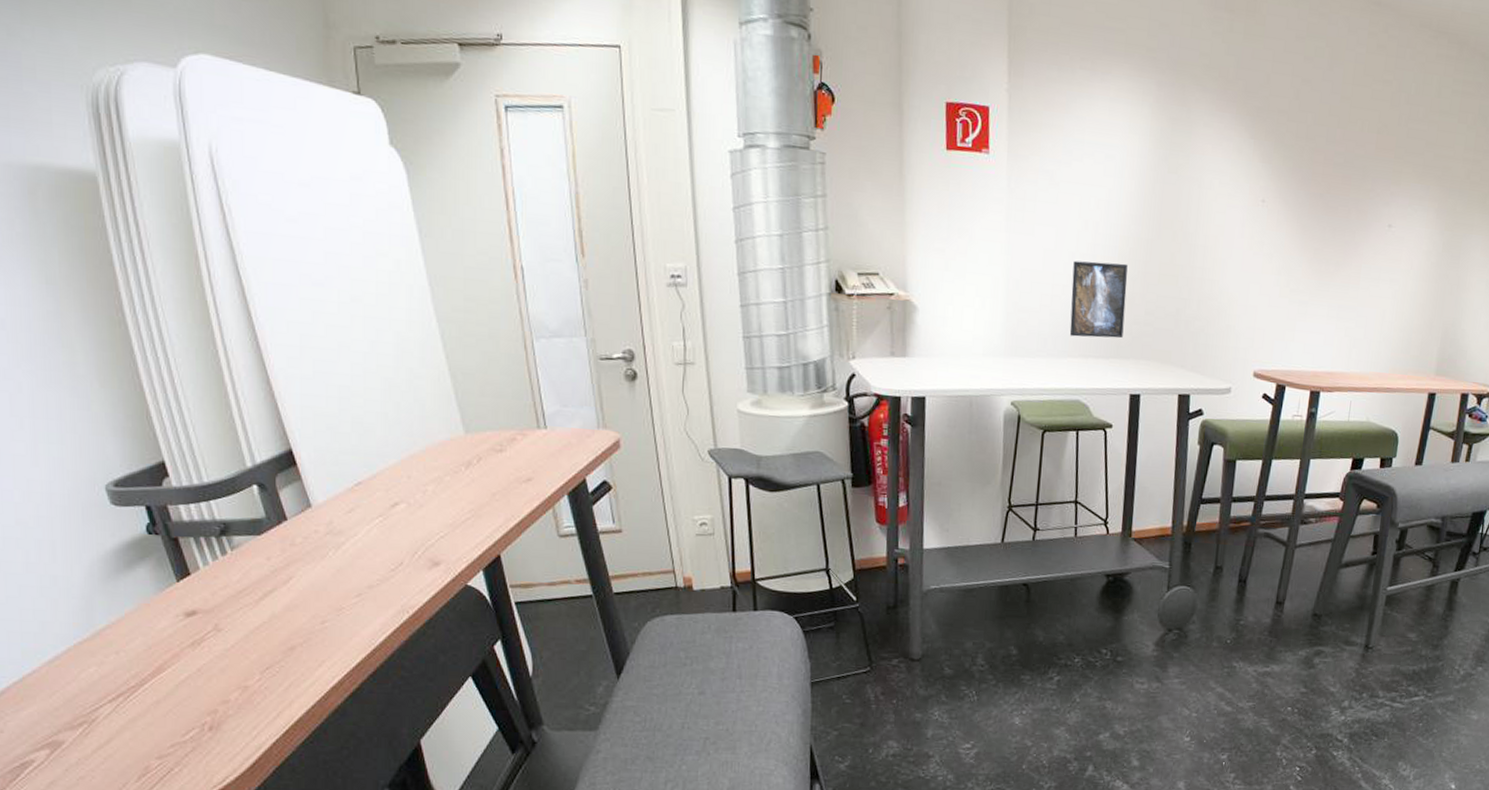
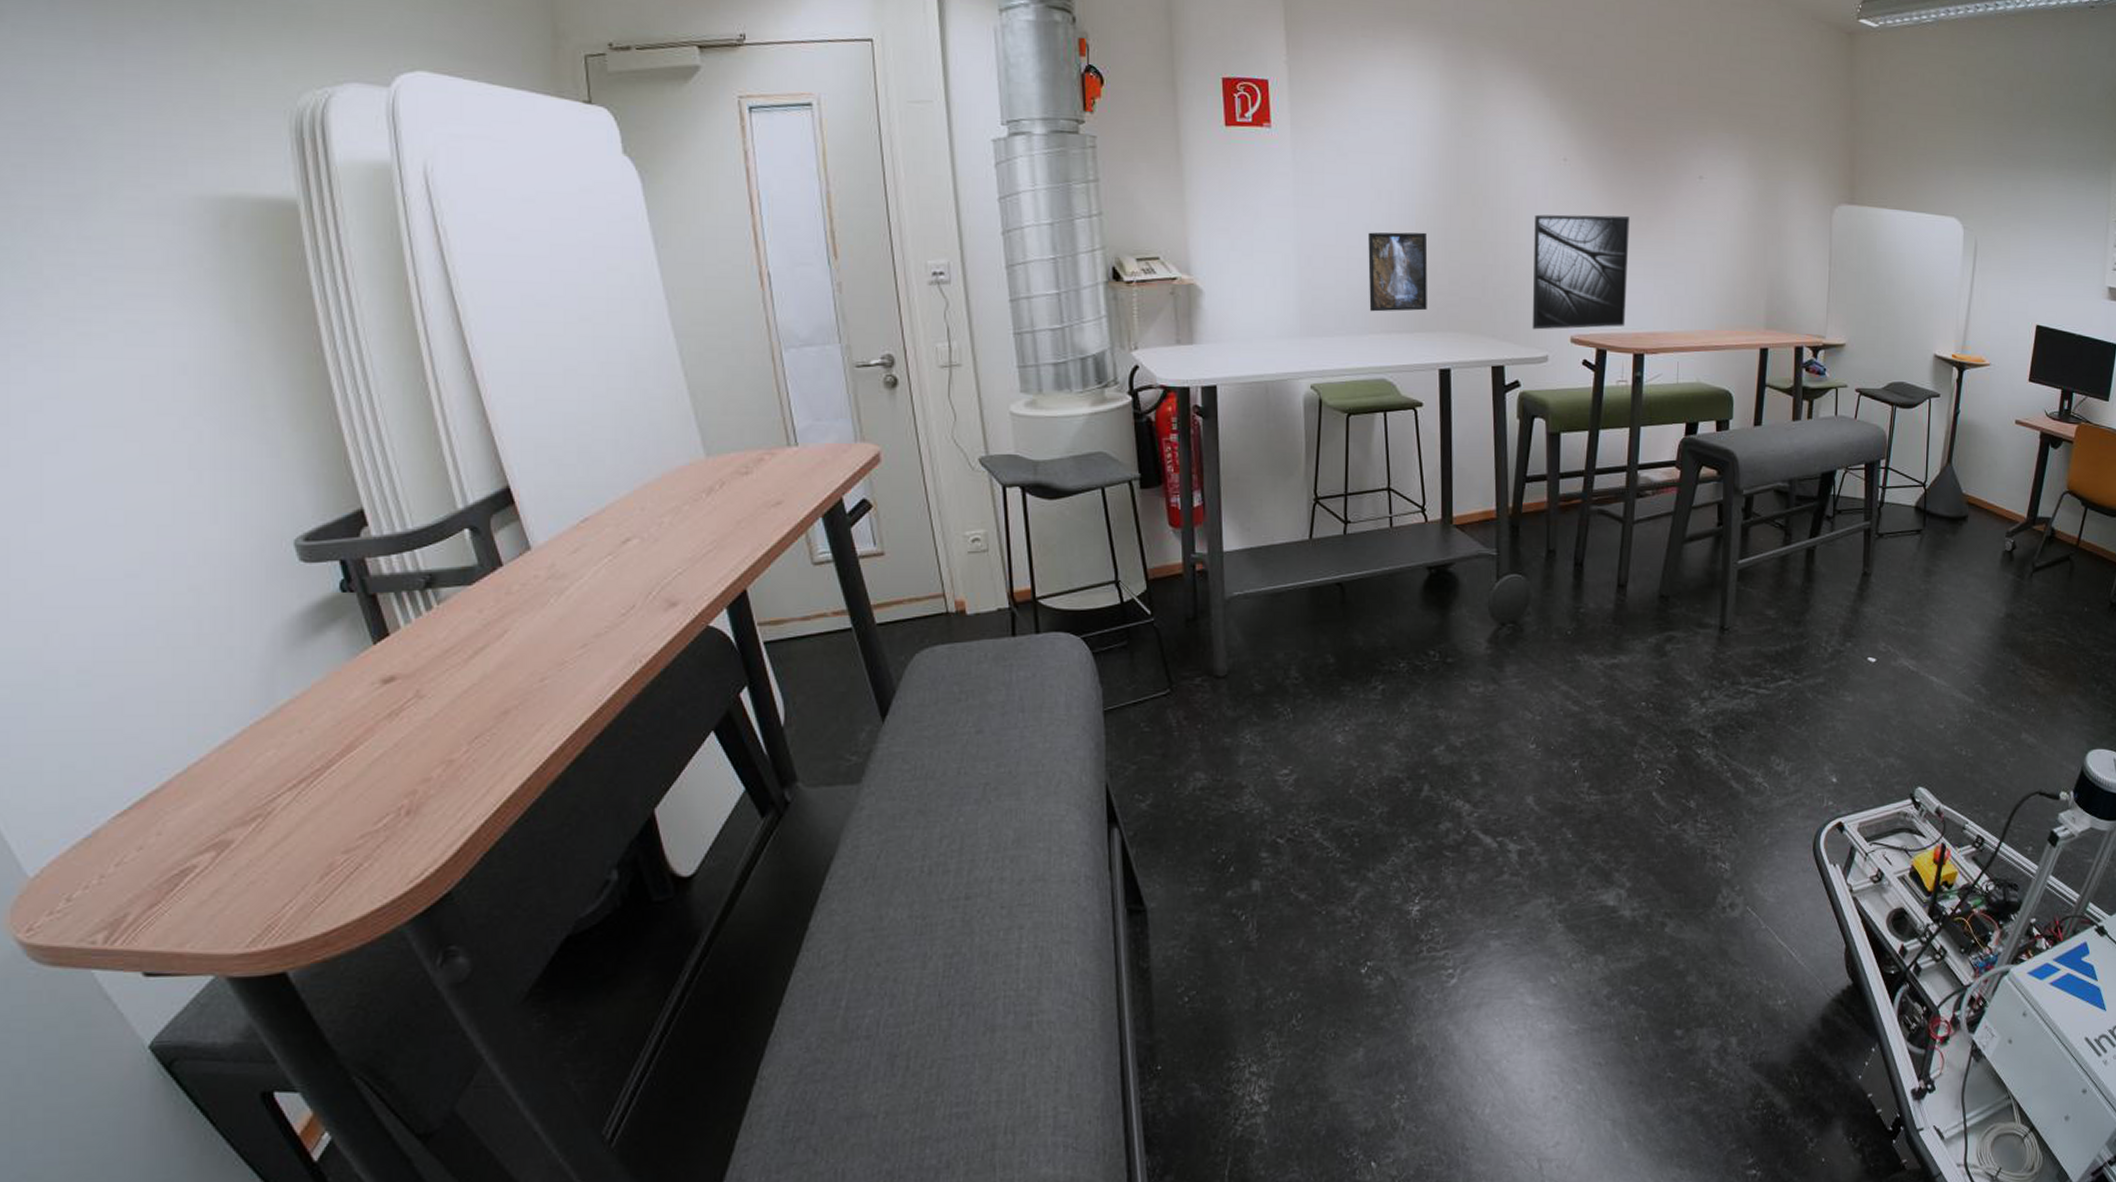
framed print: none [1218,252,1319,365] -> present [1532,214,1630,330]

